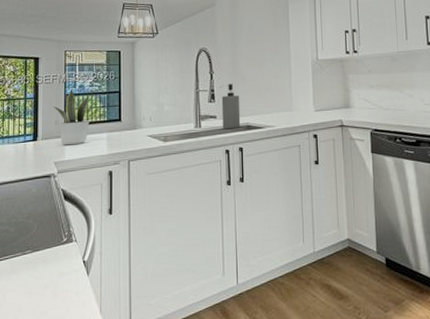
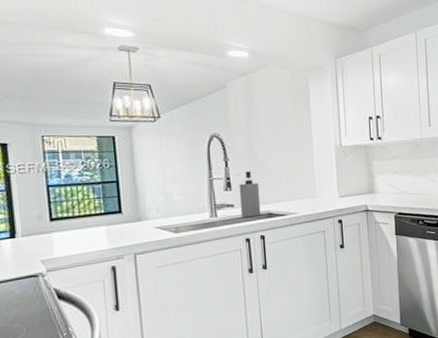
potted plant: present [52,87,95,146] -> none [32,177,87,242]

